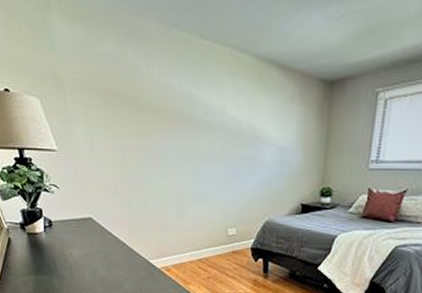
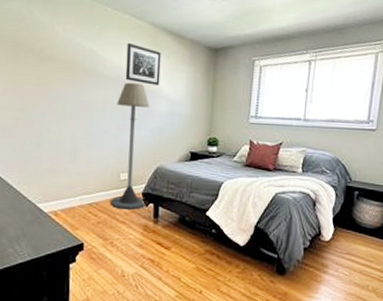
floor lamp: none [219,129,257,265] -> present [110,82,149,210]
wall art: none [229,83,268,131] -> present [125,43,162,85]

